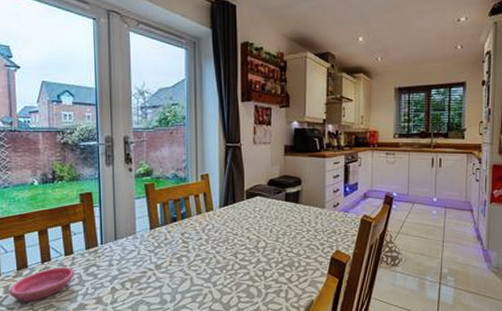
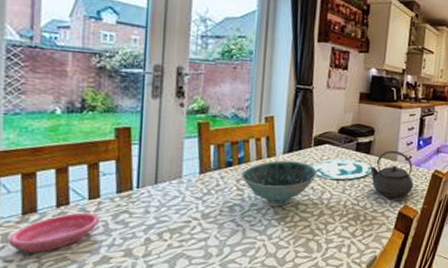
bowl: none [184,214,252,256] -> present [240,160,318,207]
plate: none [246,209,303,228] -> present [312,158,373,180]
teapot: none [299,198,343,244] -> present [369,150,414,198]

